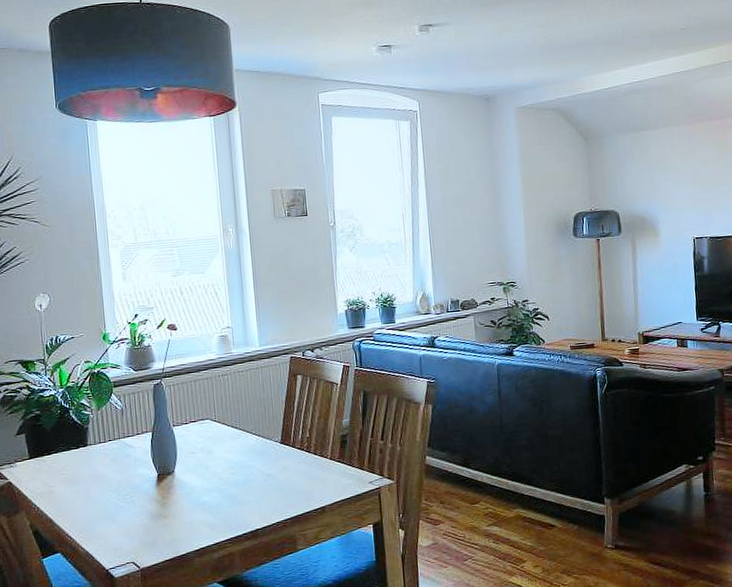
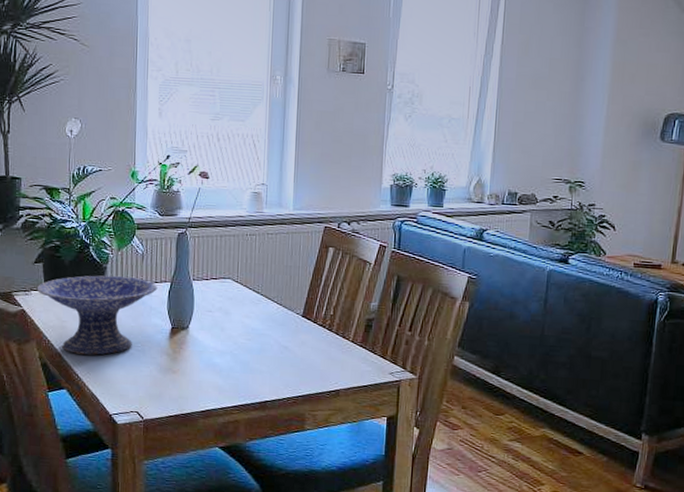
decorative bowl: none [21,433,140,516] -> present [36,275,158,355]

